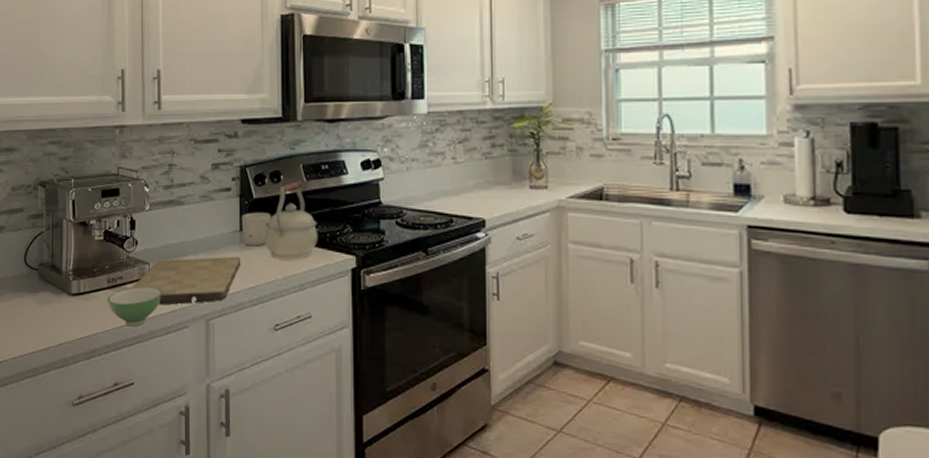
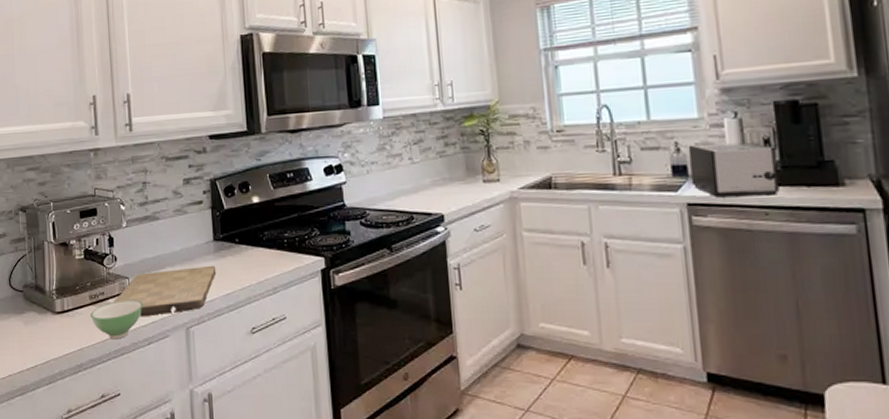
mug: present [241,212,271,247] -> none [214,221,243,255]
kettle: present [265,180,319,260] -> none [236,189,288,266]
toaster: none [753,163,848,223] -> present [688,141,779,198]

